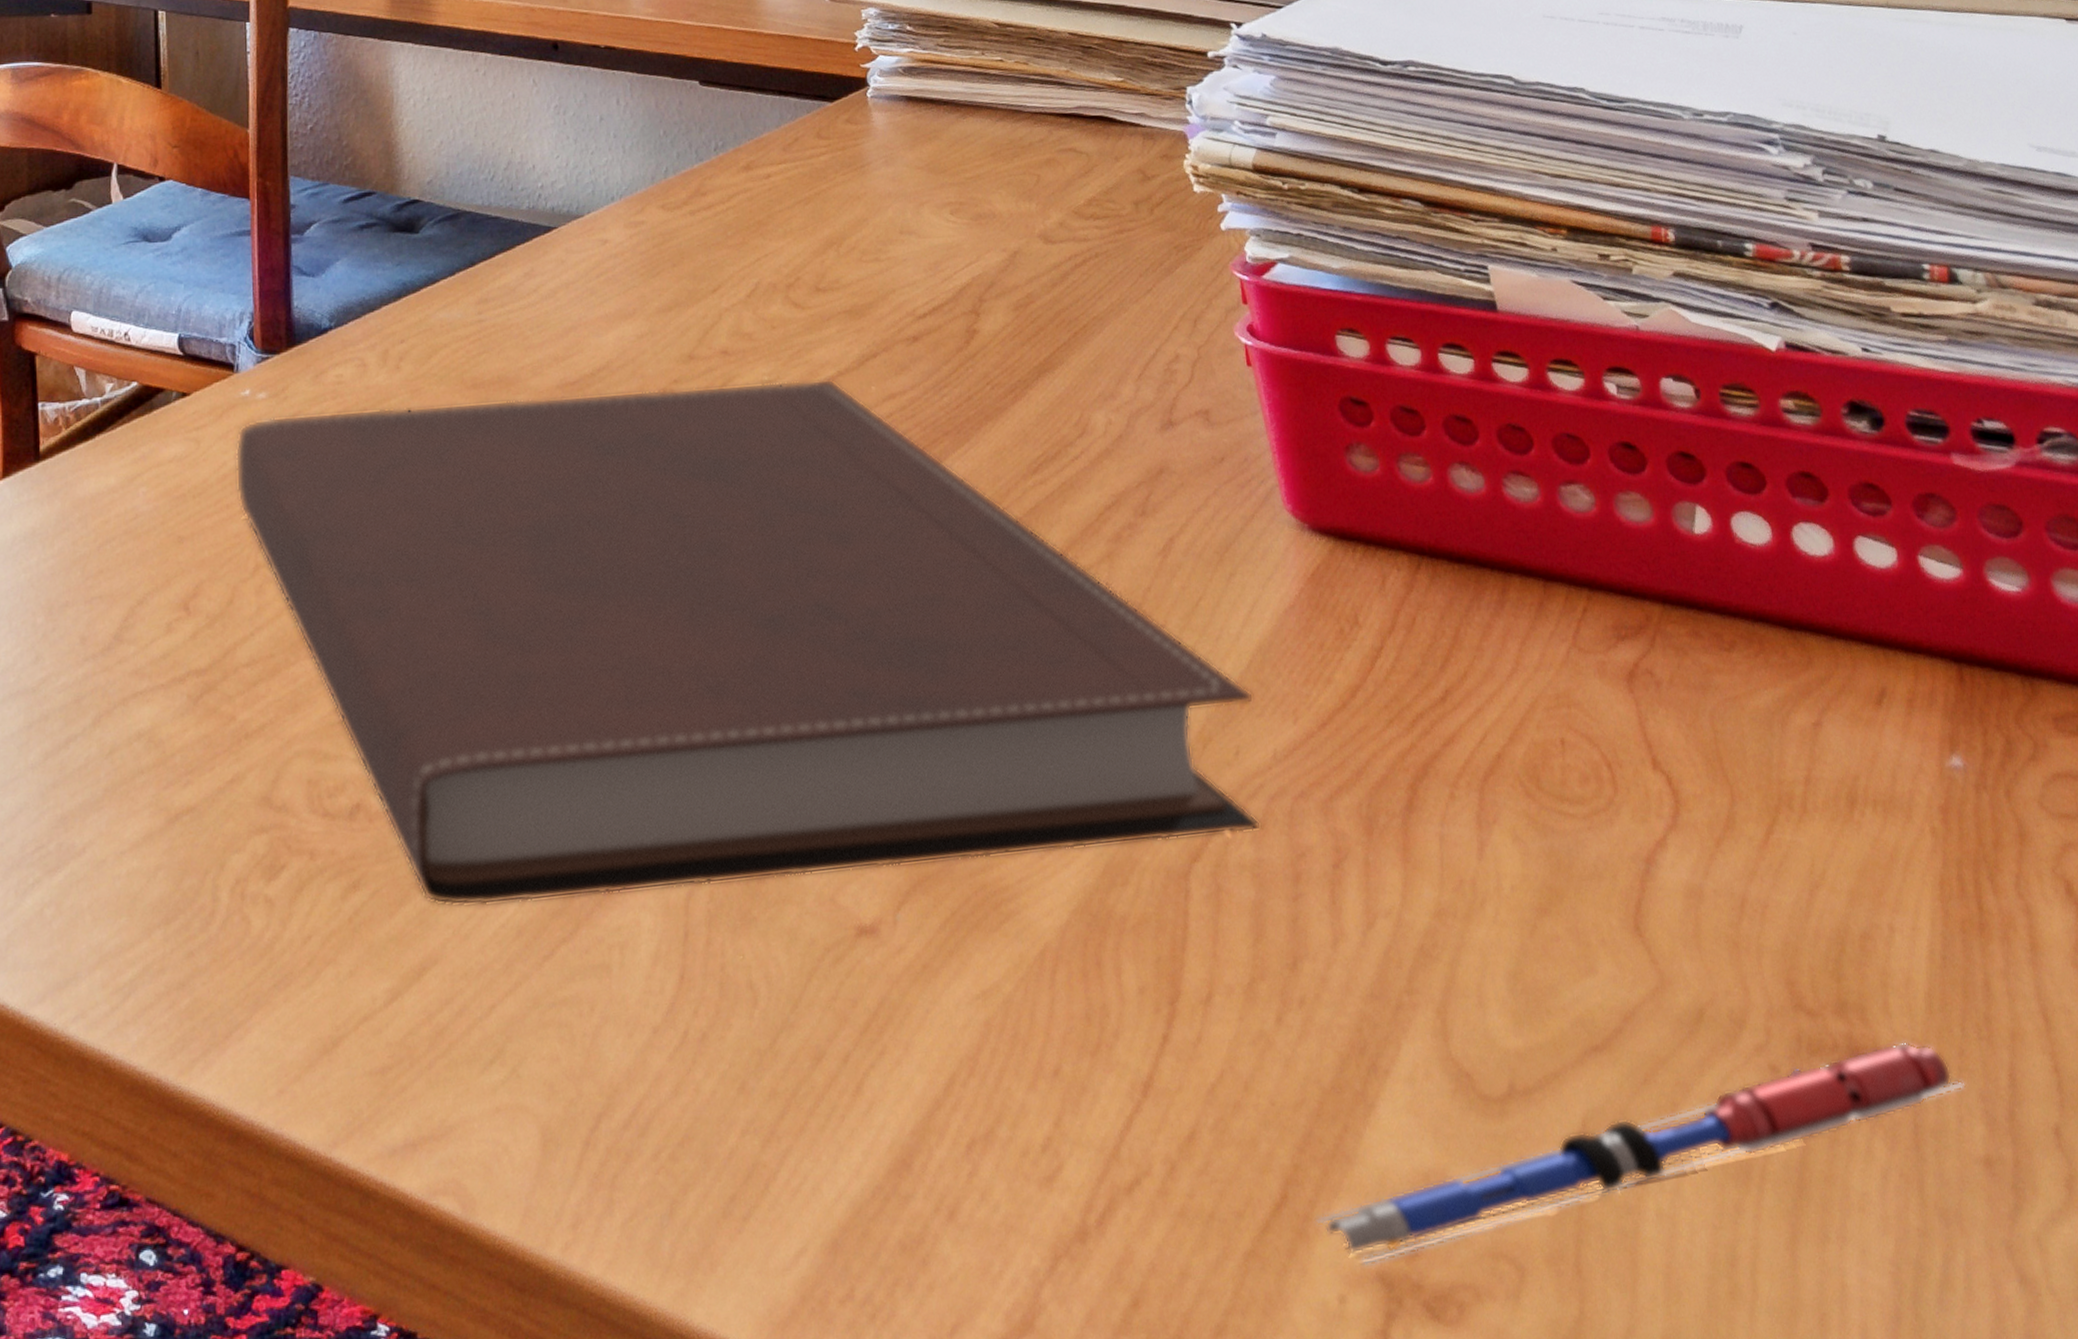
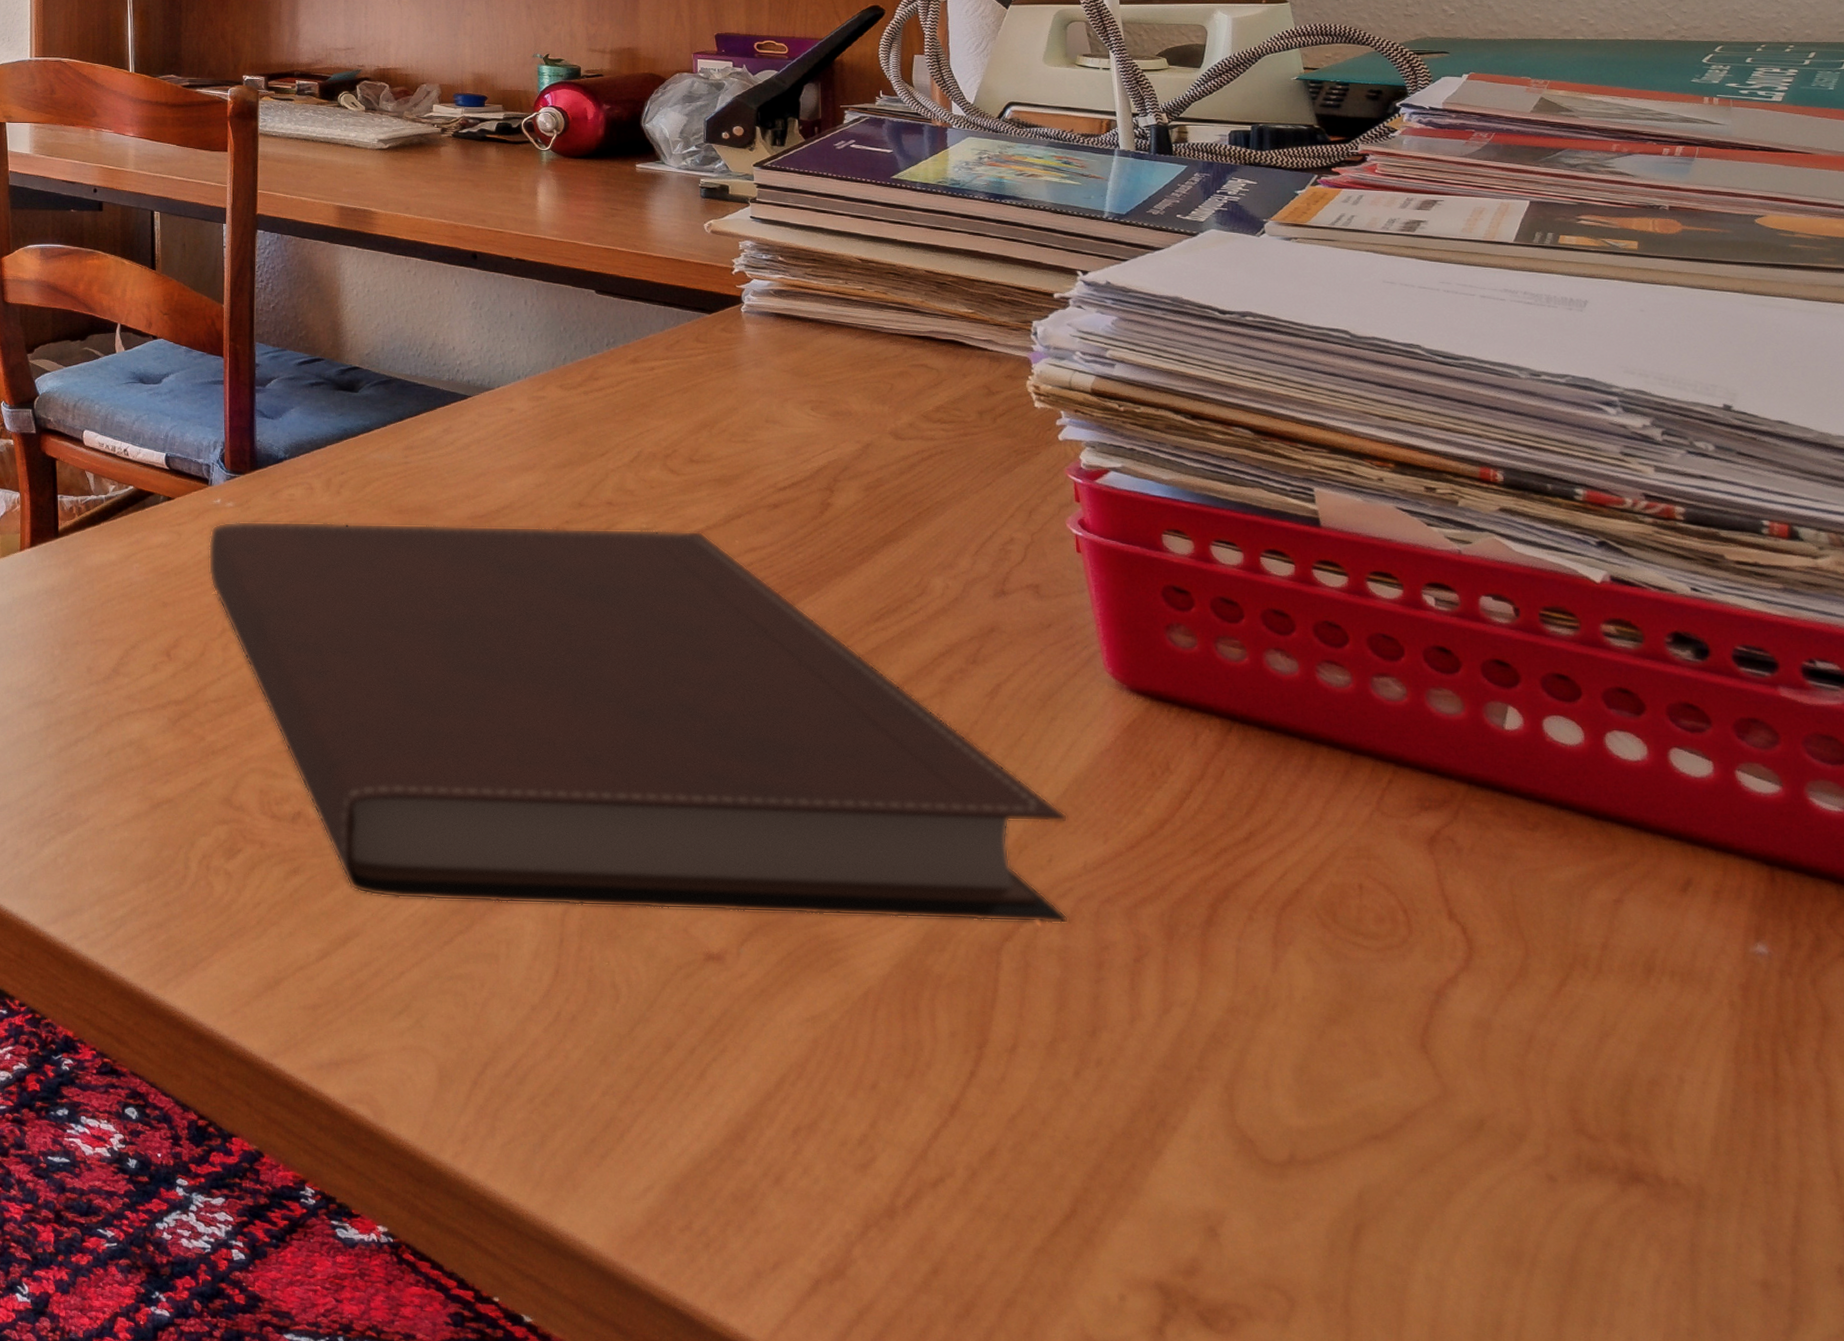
pen: present [1315,1040,1966,1266] -> none [1101,1173,1747,1276]

